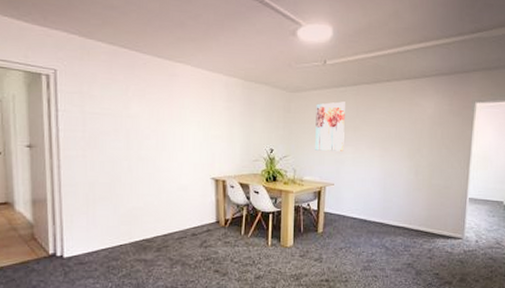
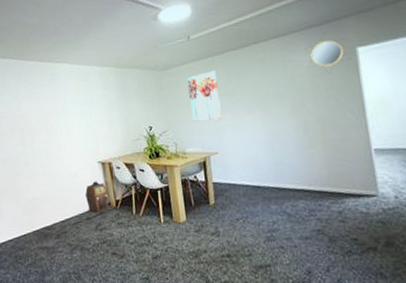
speaker: none [193,197,218,230] -> present [85,181,109,213]
home mirror: none [430,84,470,124] -> present [304,34,352,74]

